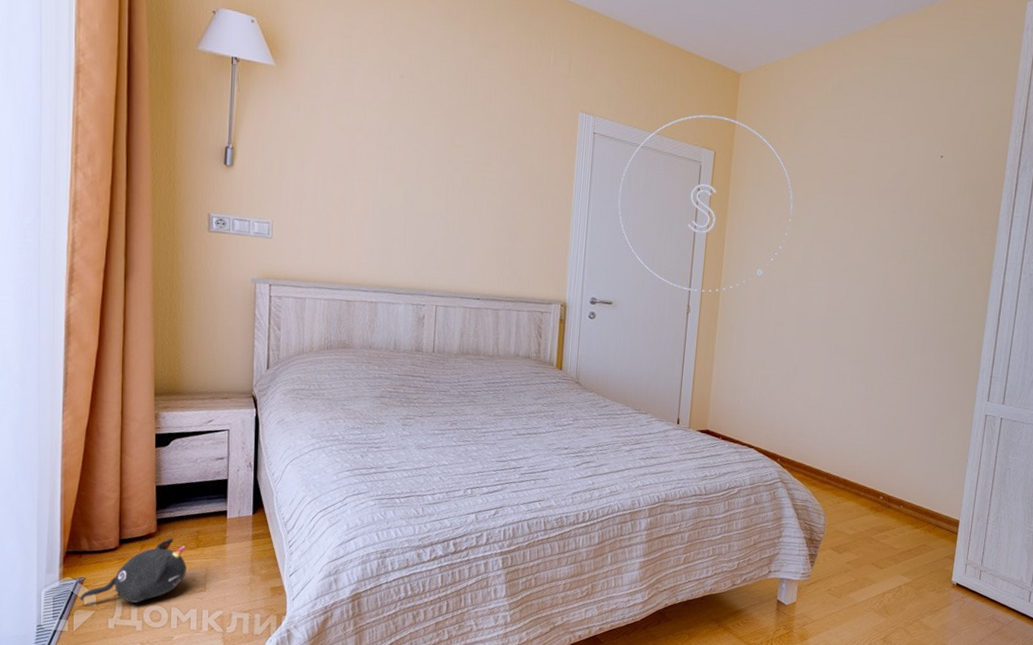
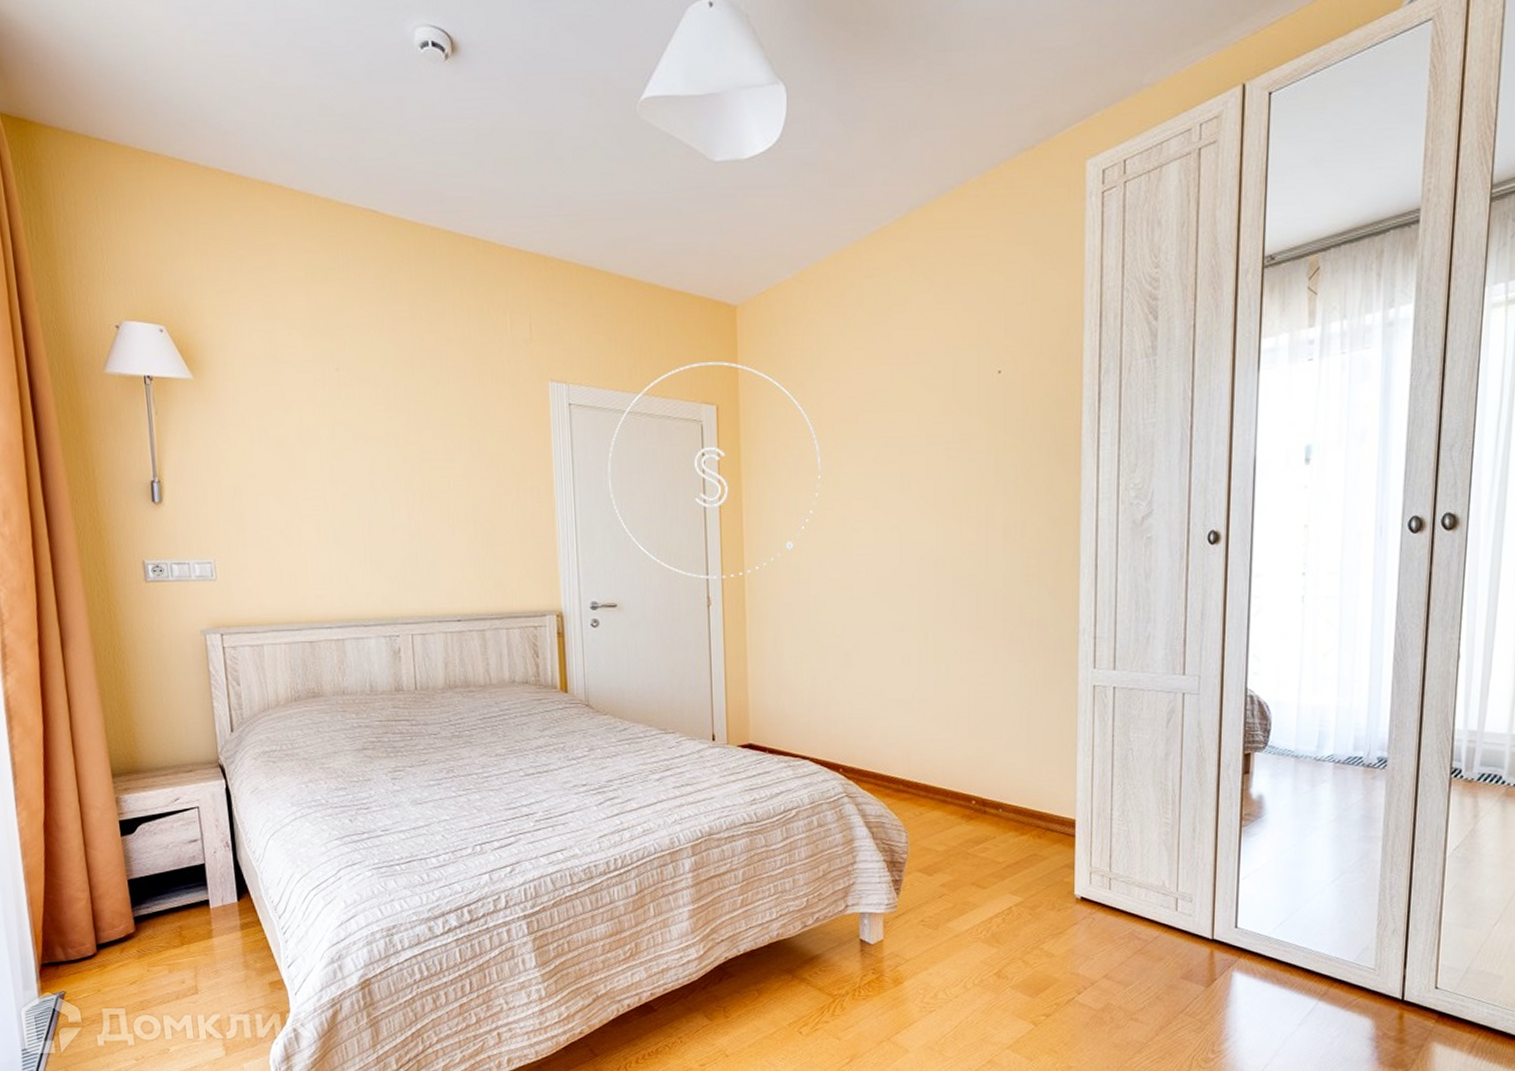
plush toy: present [80,538,186,603] -> none [63,937,174,1018]

